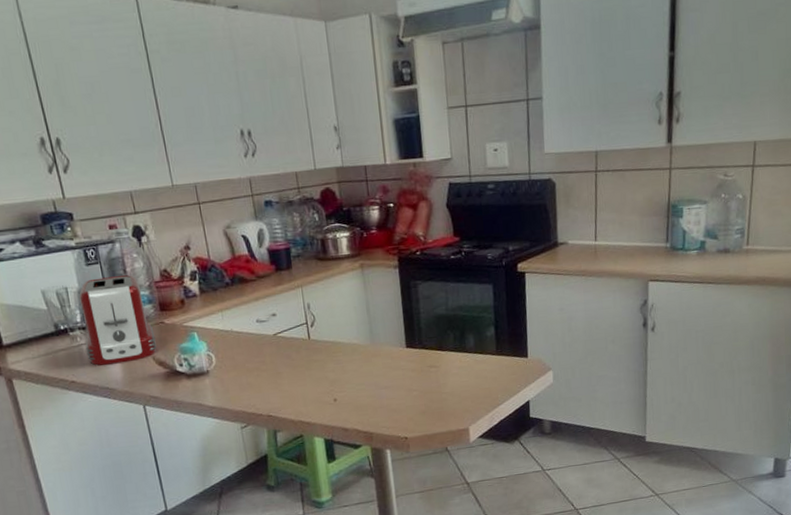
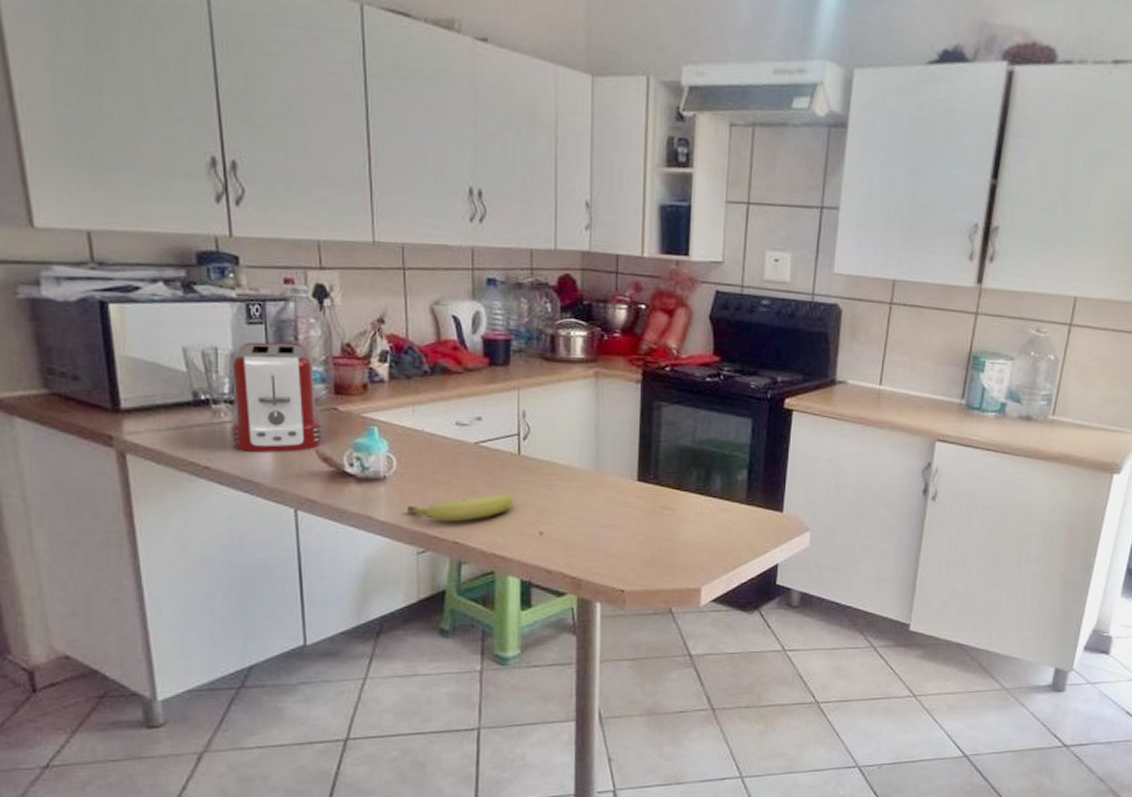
fruit: none [228,371,310,401] -> present [406,492,513,522]

